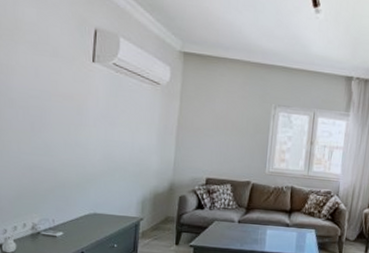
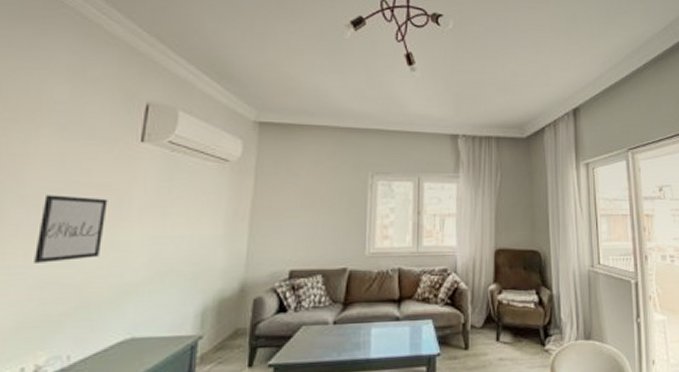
wall art: none [24,99,71,152] -> present [34,195,108,263]

